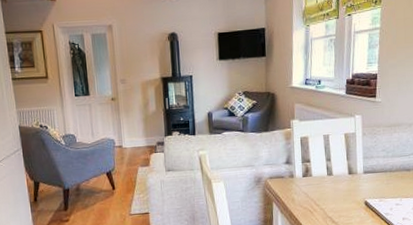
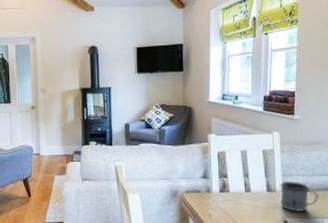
mug: none [361,163,398,193] -> present [280,181,319,212]

